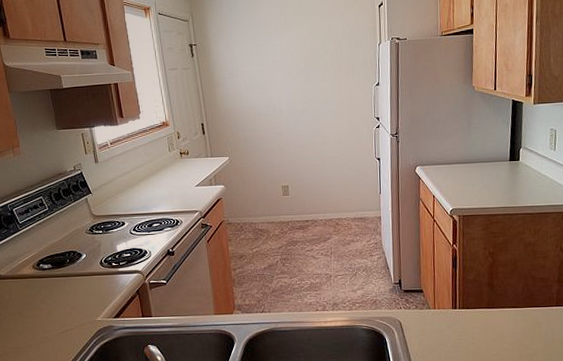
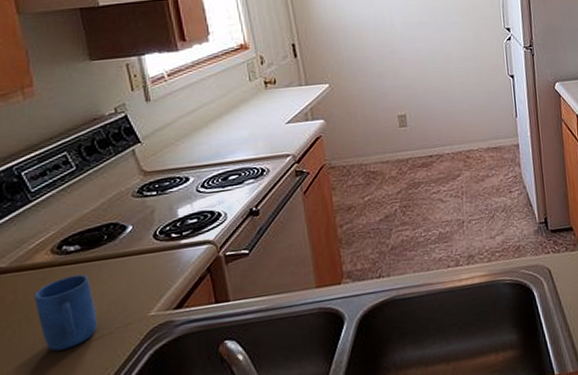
mug: none [22,285,63,337] -> present [34,274,98,351]

